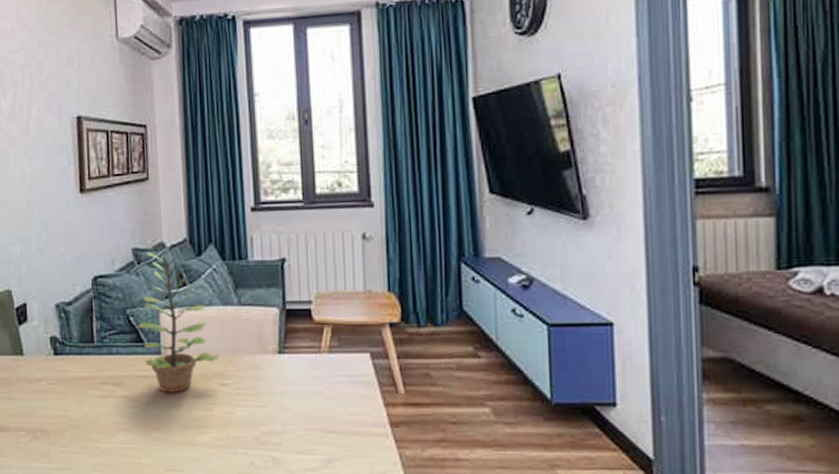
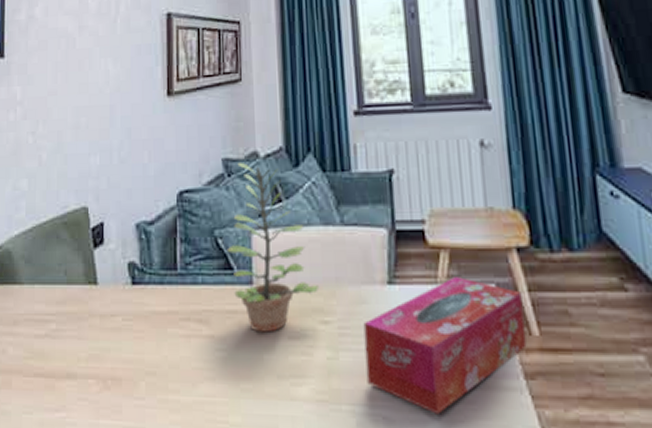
tissue box: none [257,347,394,455] -> present [363,277,527,414]

